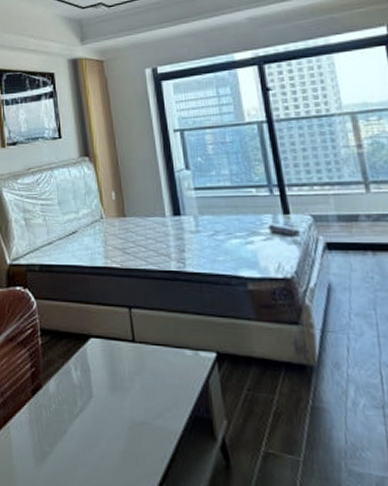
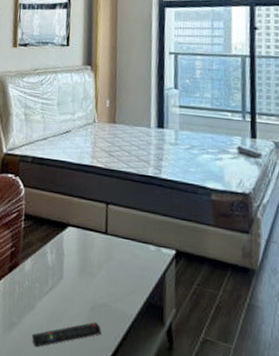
remote control: none [67,443,145,478] -> present [31,322,102,348]

